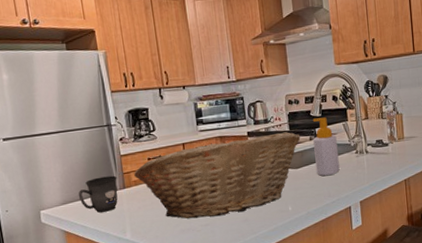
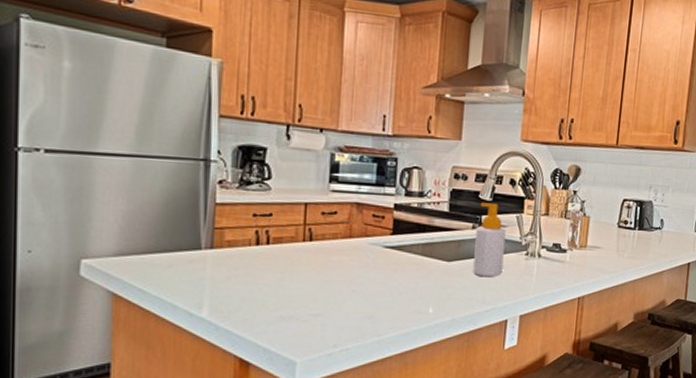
mug: present [78,175,118,213] -> none [142,227,204,276]
fruit basket: present [134,132,301,219] -> none [229,209,461,306]

